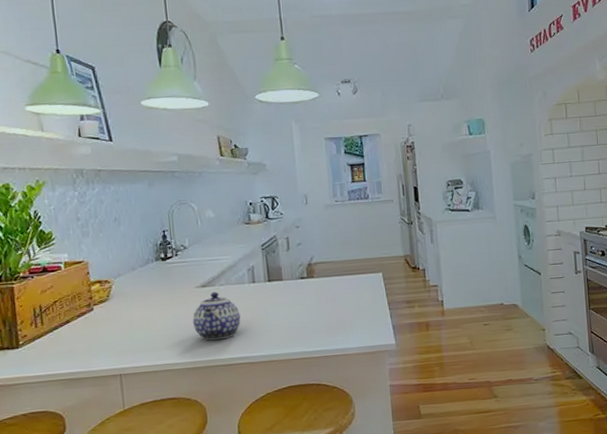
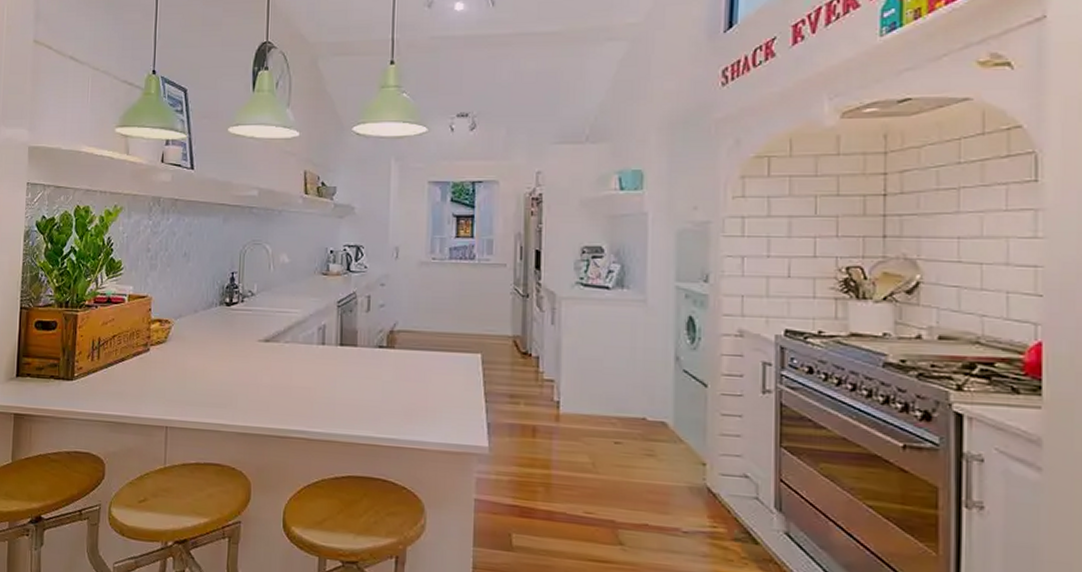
teapot: present [192,291,241,341] -> none [249,349,303,406]

